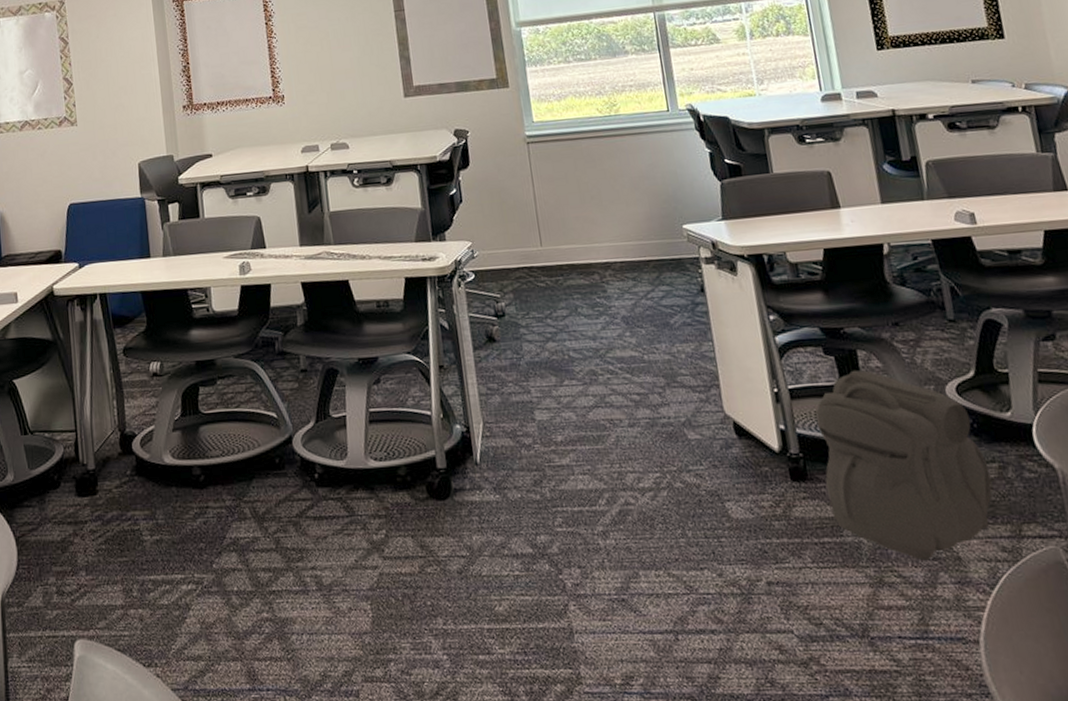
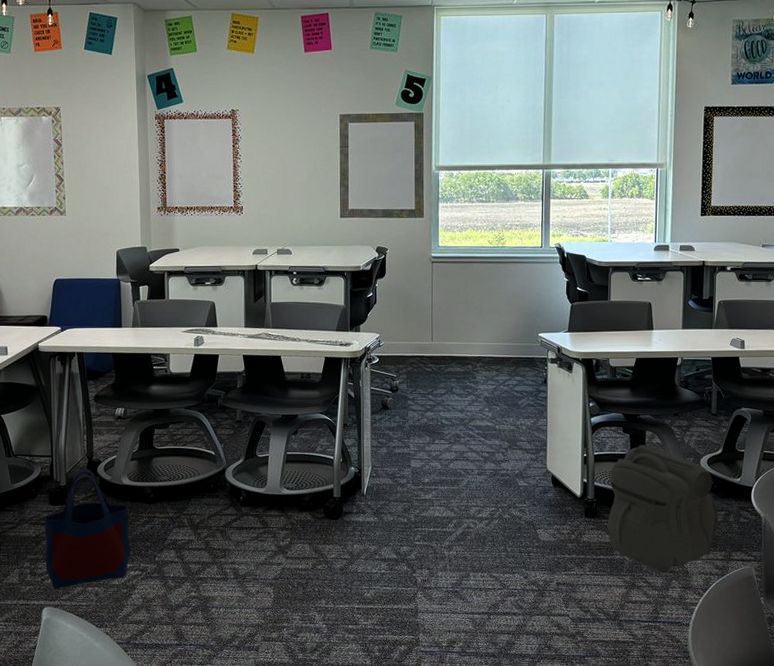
tote bag: none [71,444,181,614] -> present [45,468,131,589]

